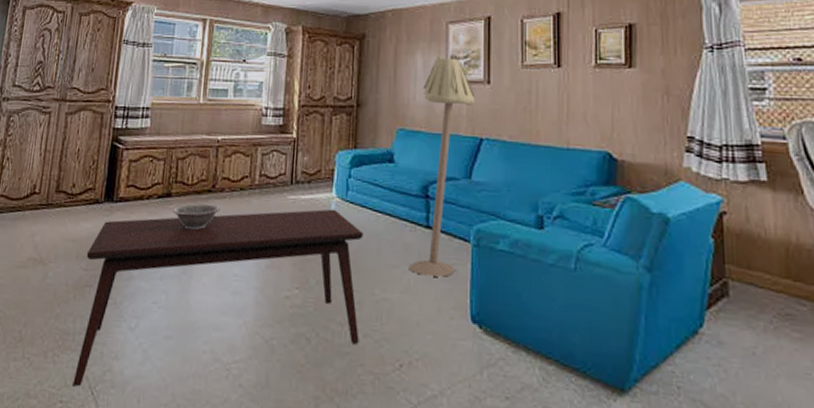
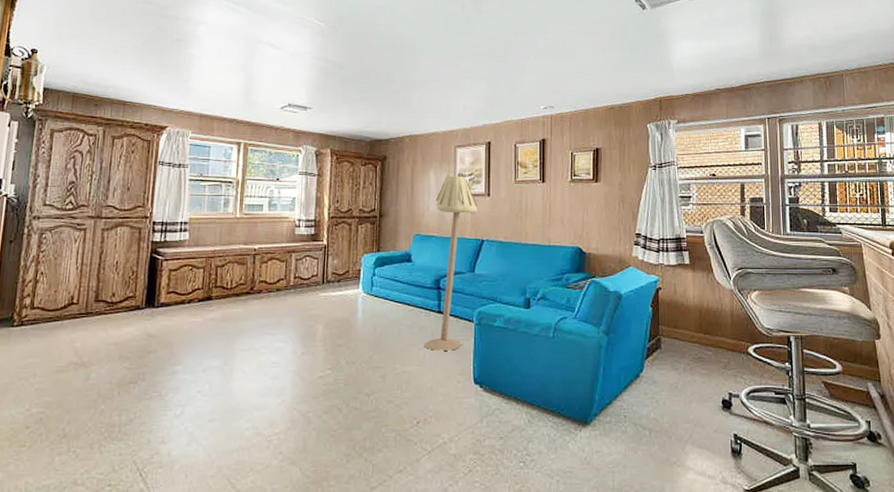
coffee table: present [72,209,364,387] -> none [120,302,386,471]
decorative bowl: present [173,203,220,230] -> none [213,304,258,327]

